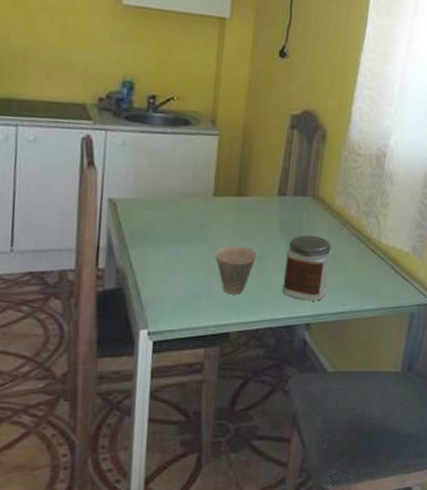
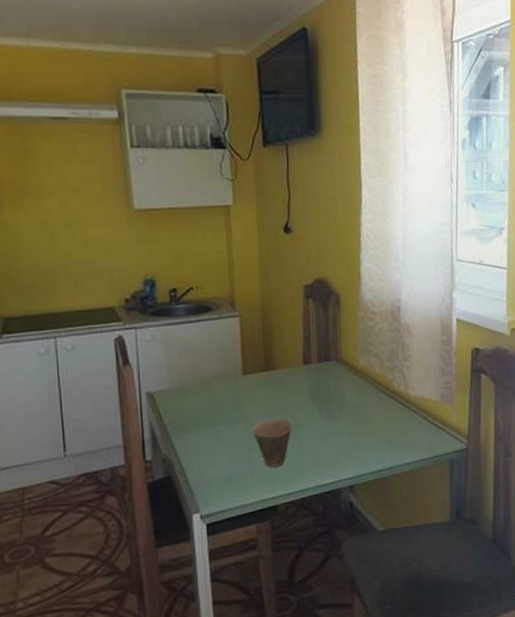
jar: present [281,235,333,301] -> none [319,397,366,464]

